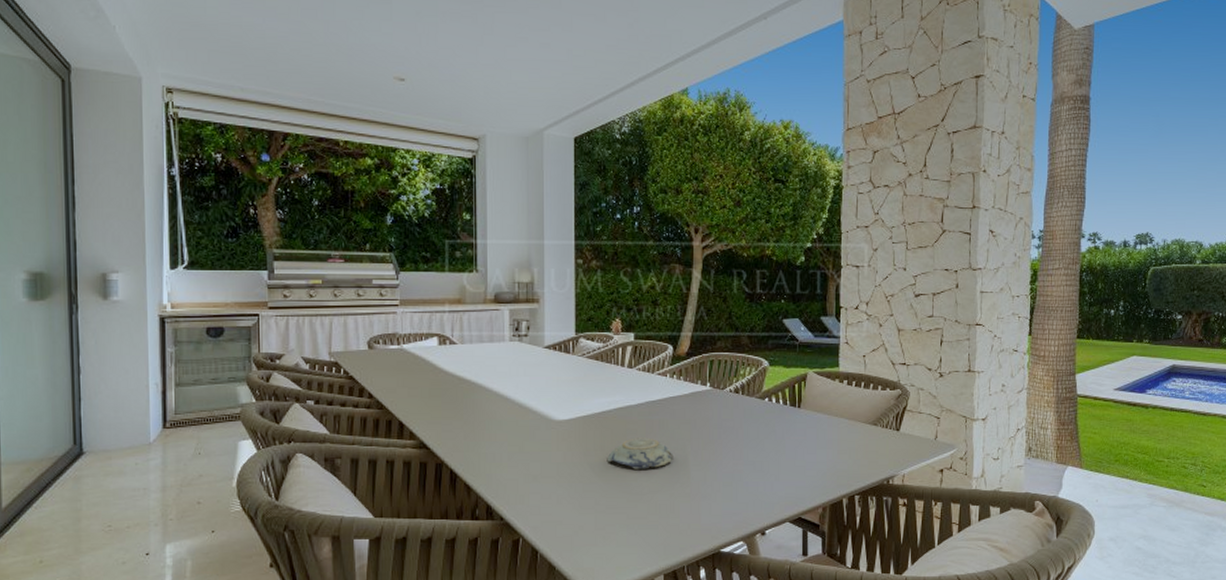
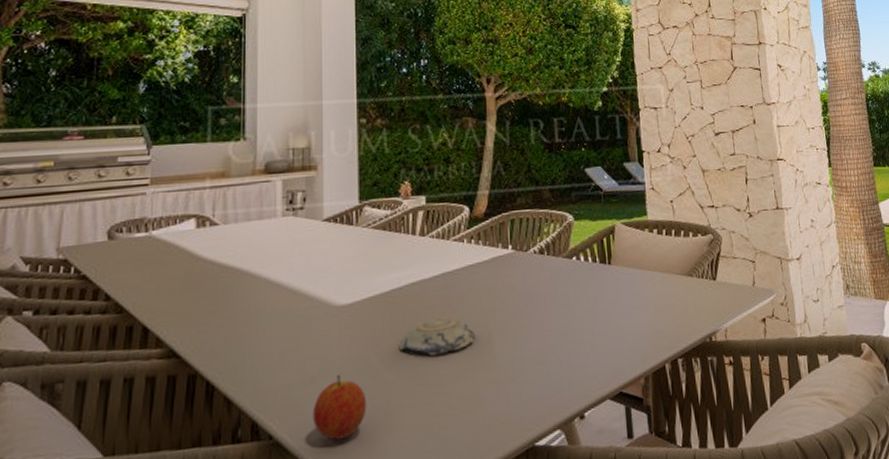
fruit: none [535,476,580,527] -> present [312,374,367,441]

